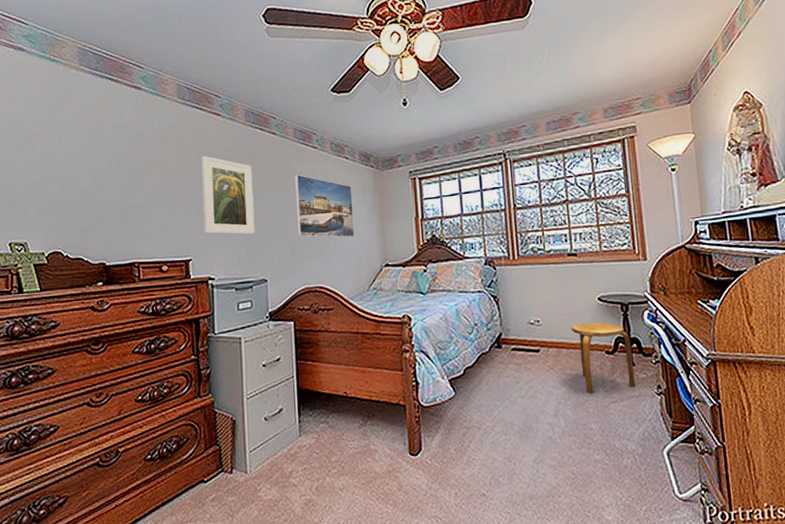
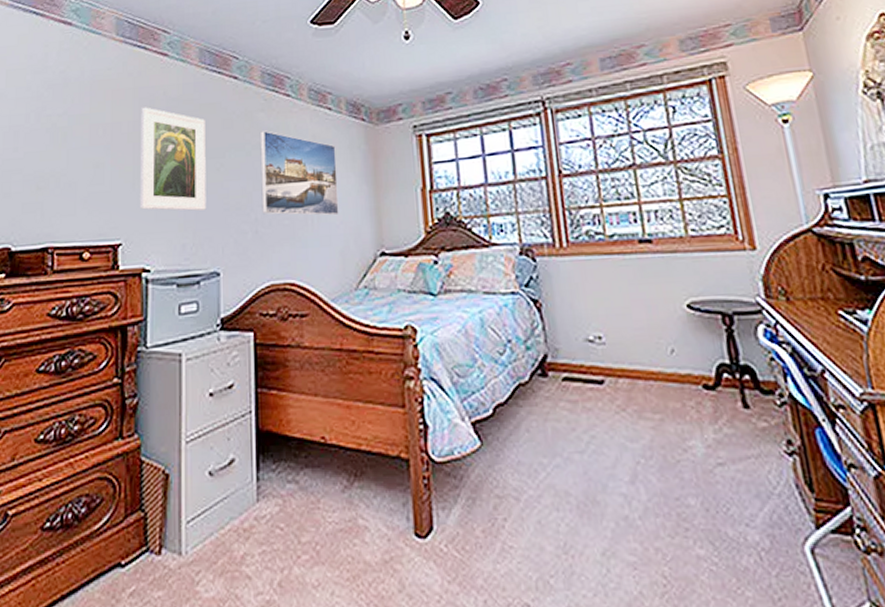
stool: present [571,322,636,393] -> none [649,341,754,449]

